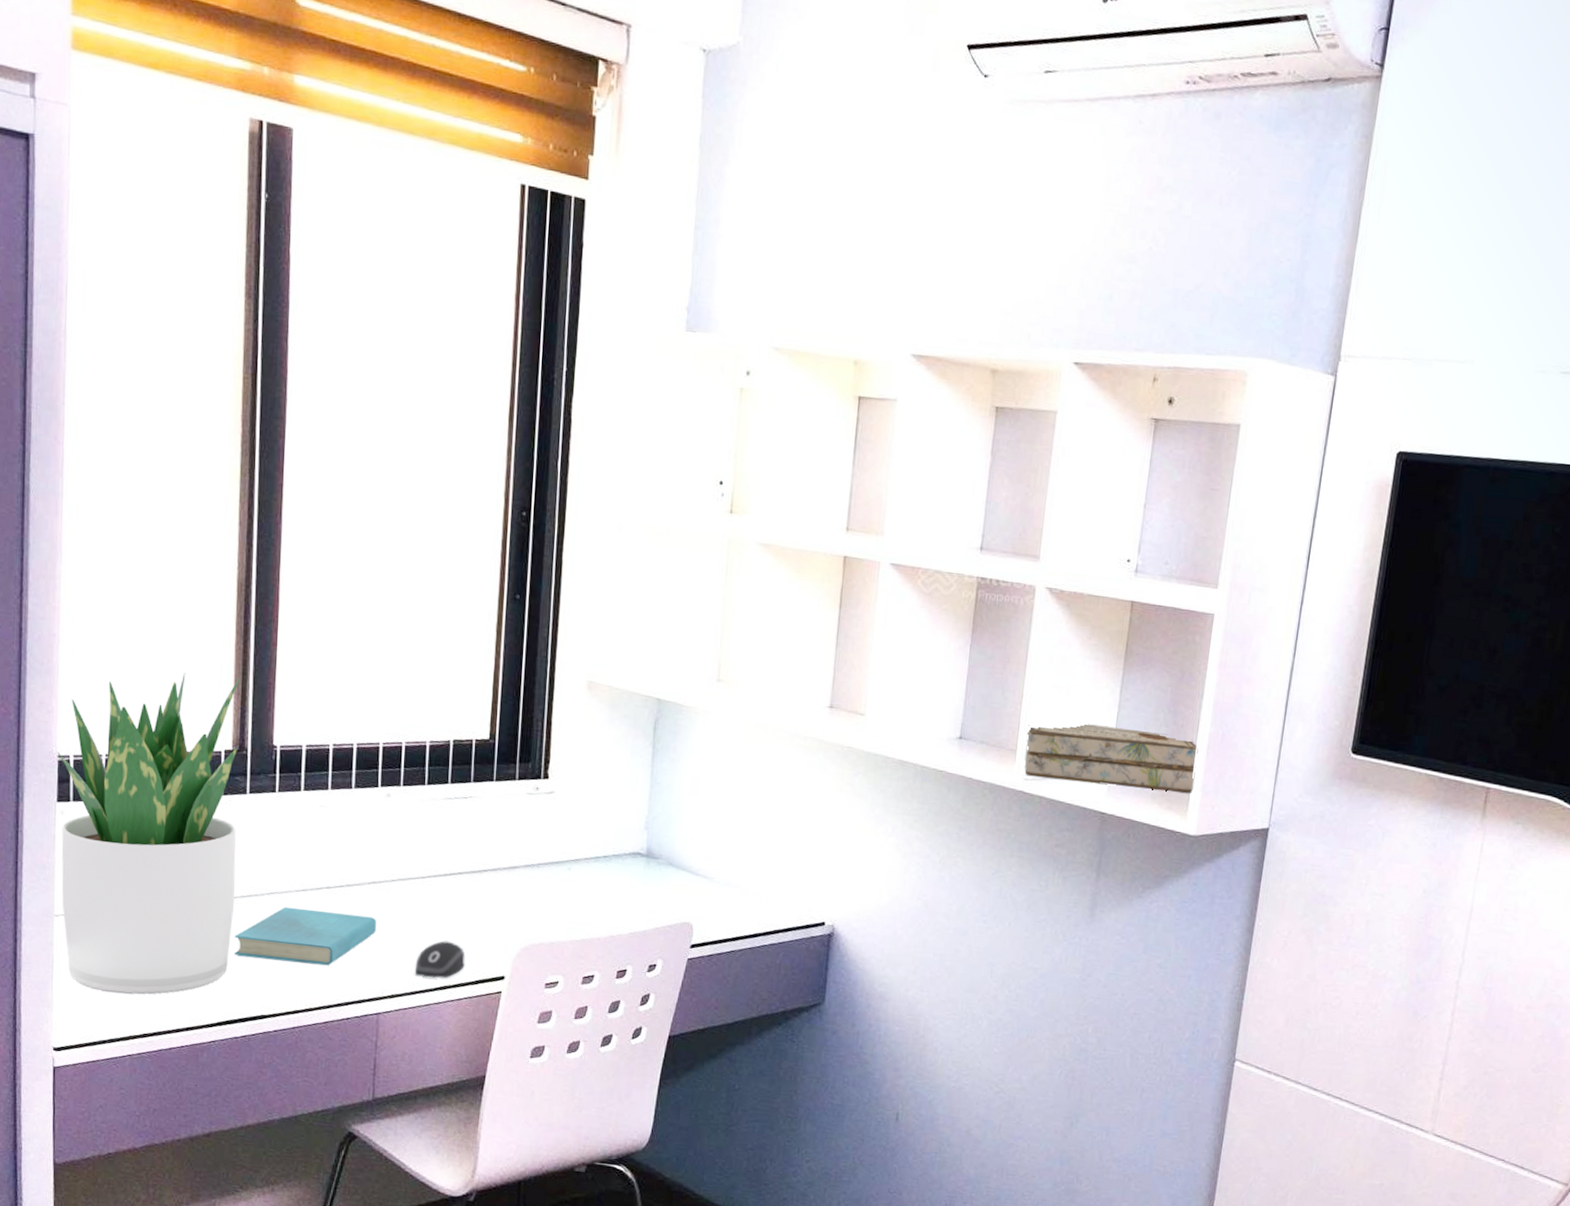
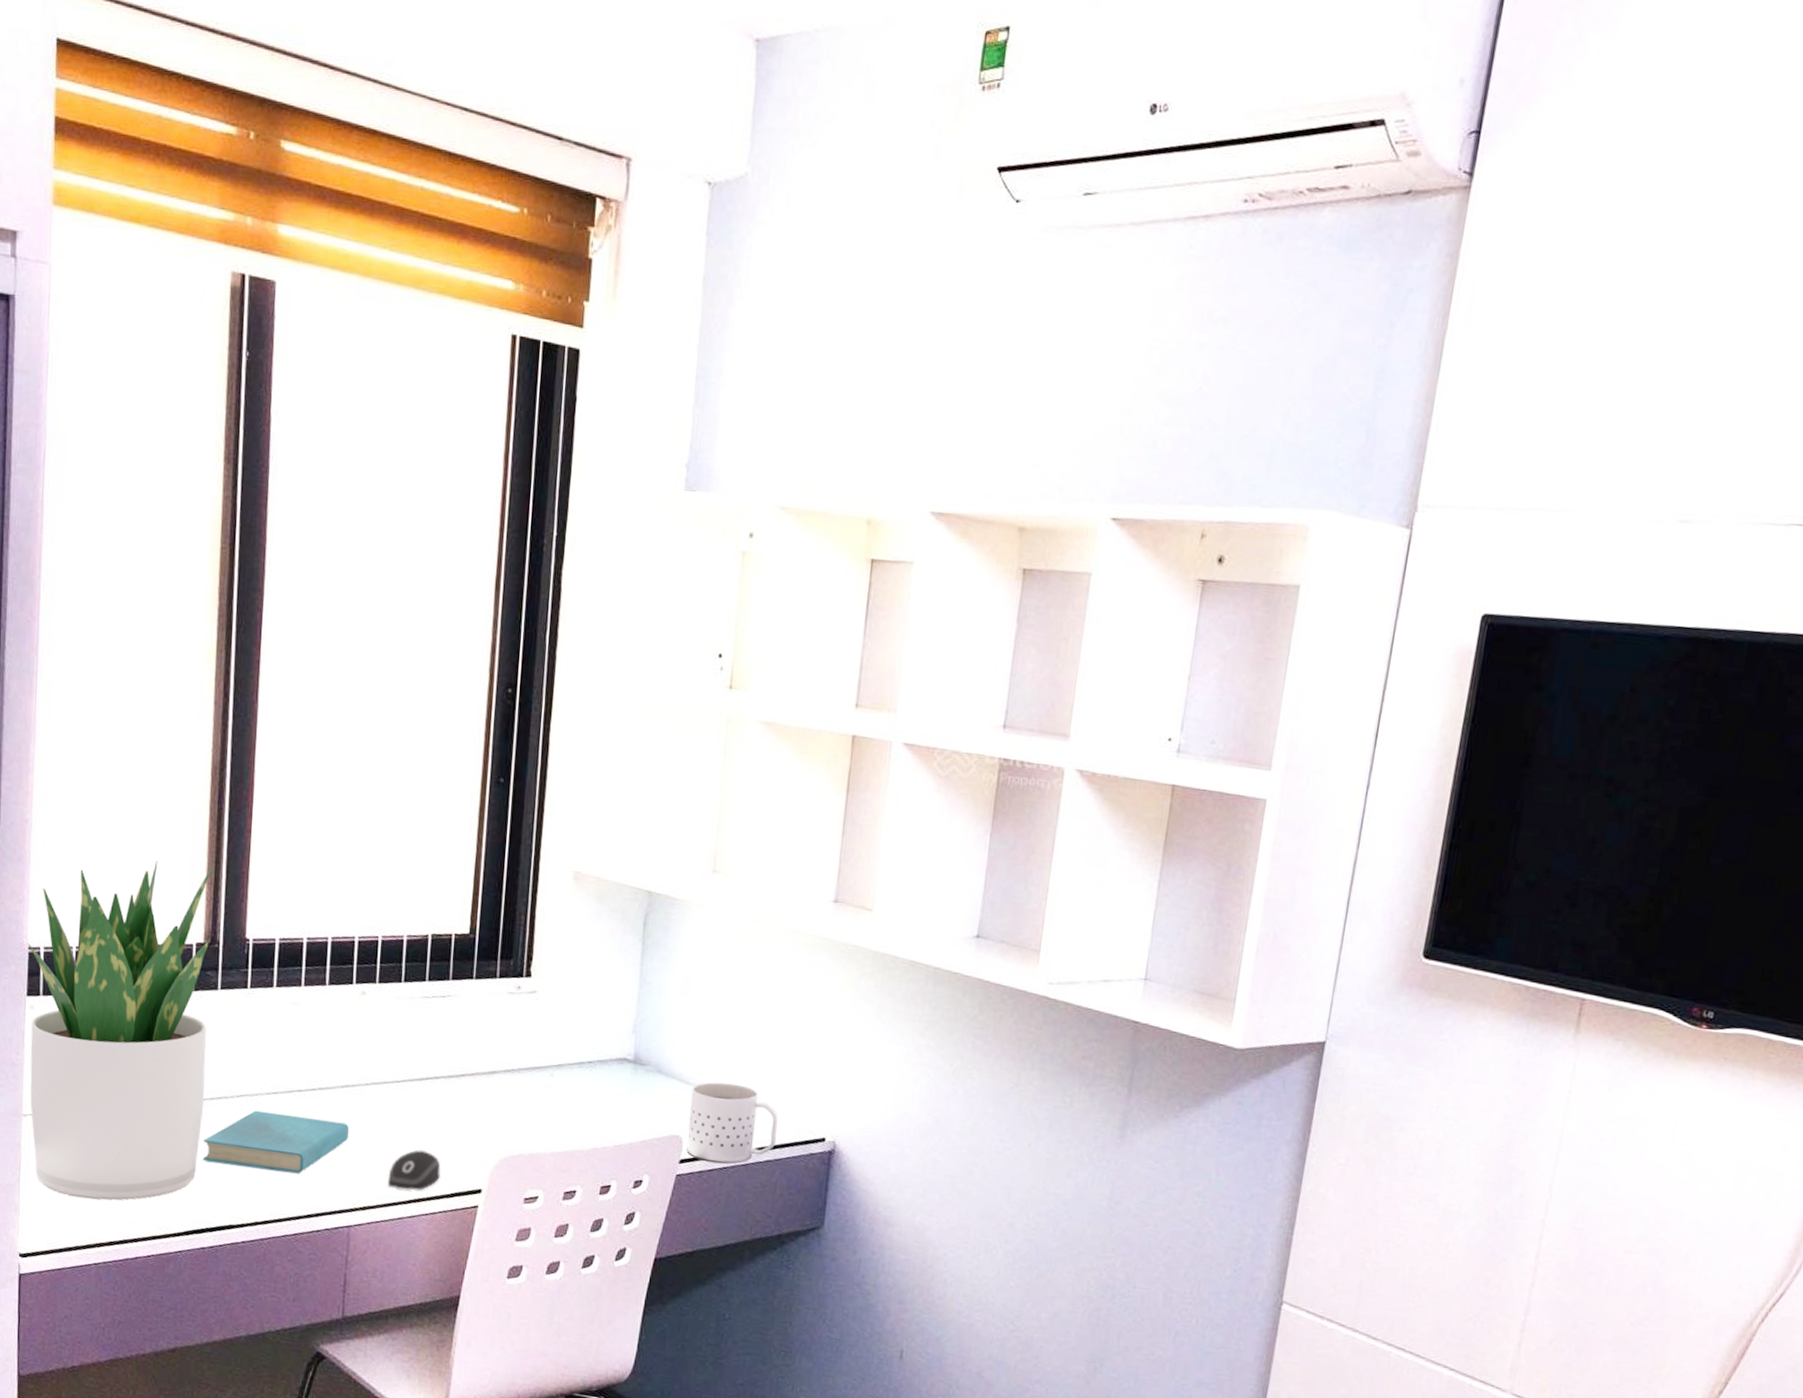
mug: none [697,873,781,948] -> present [686,1082,778,1165]
decorative box: present [1024,724,1198,794] -> none [1049,922,1246,1002]

